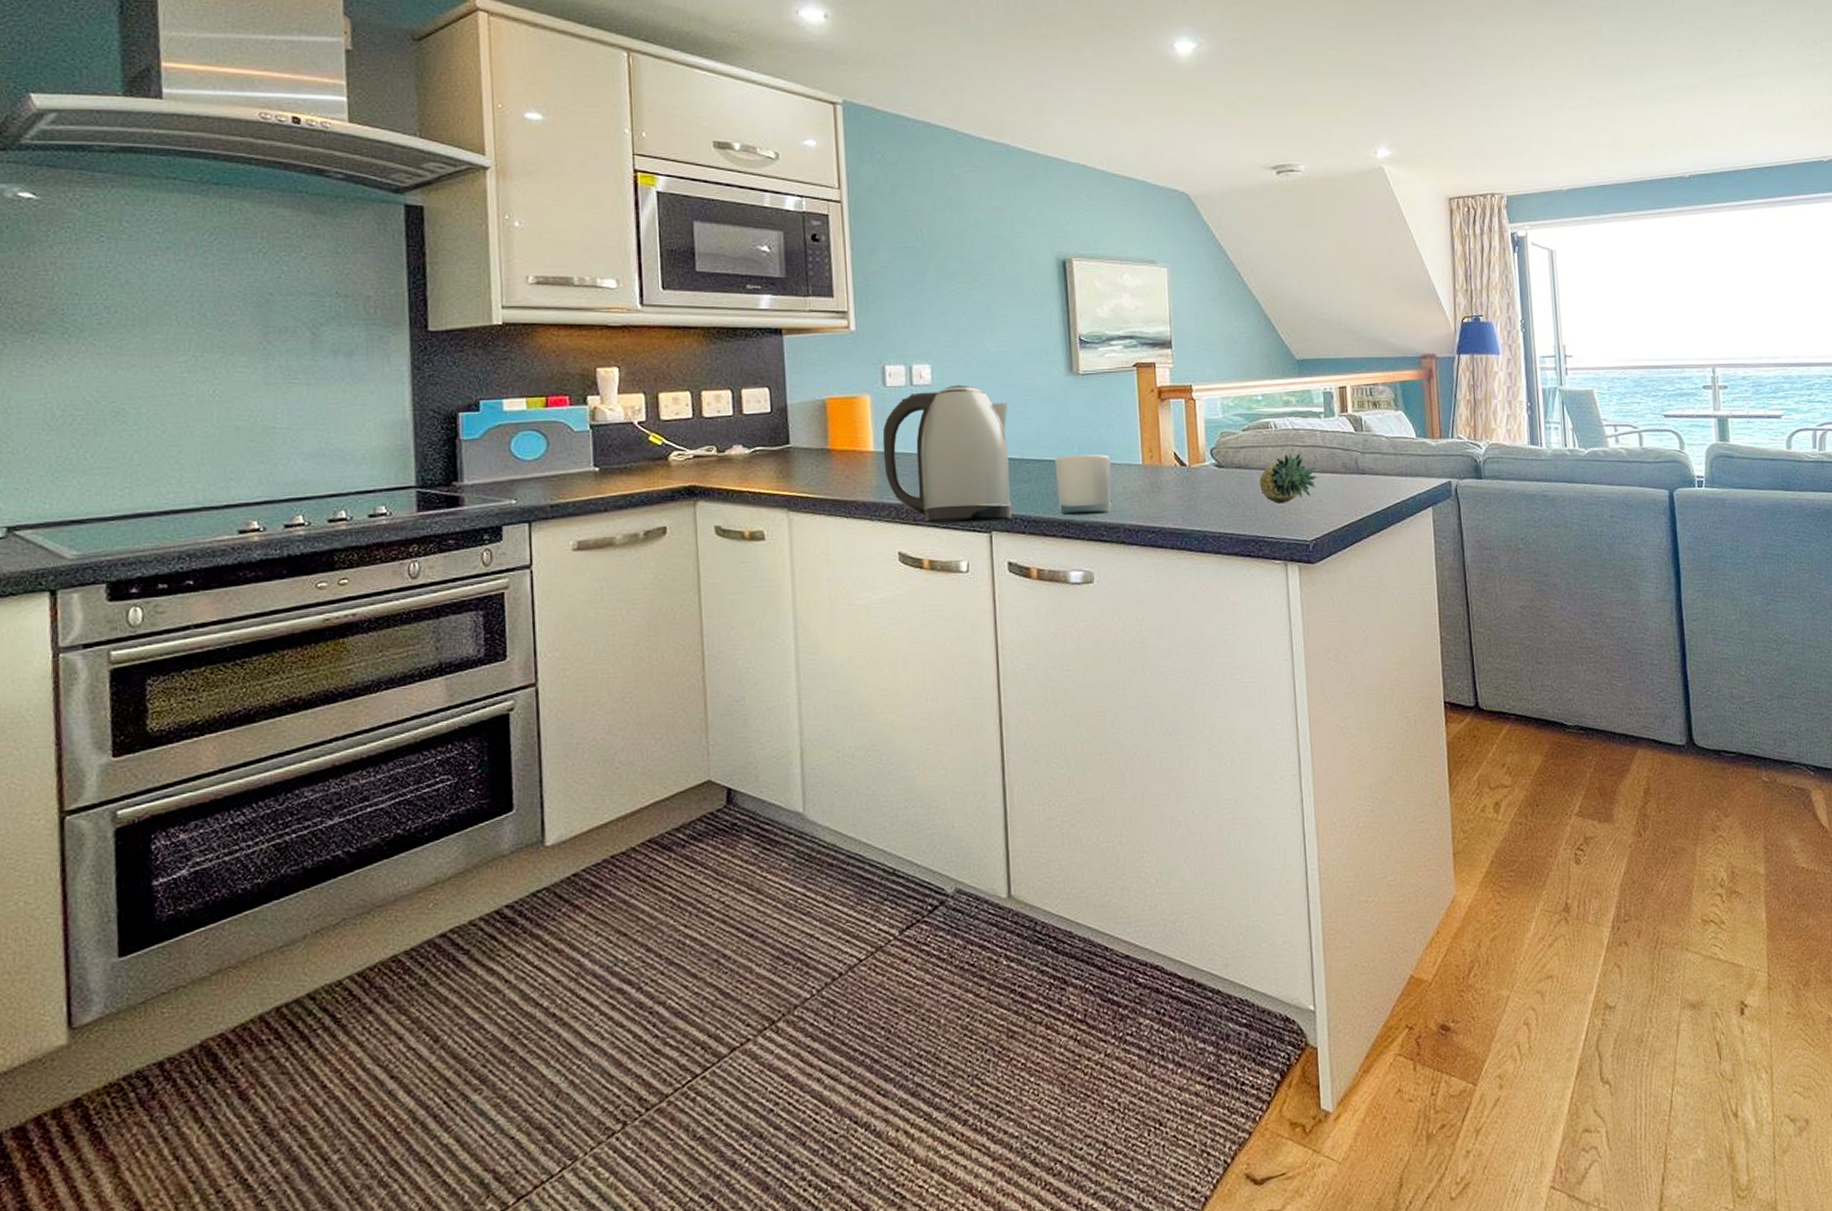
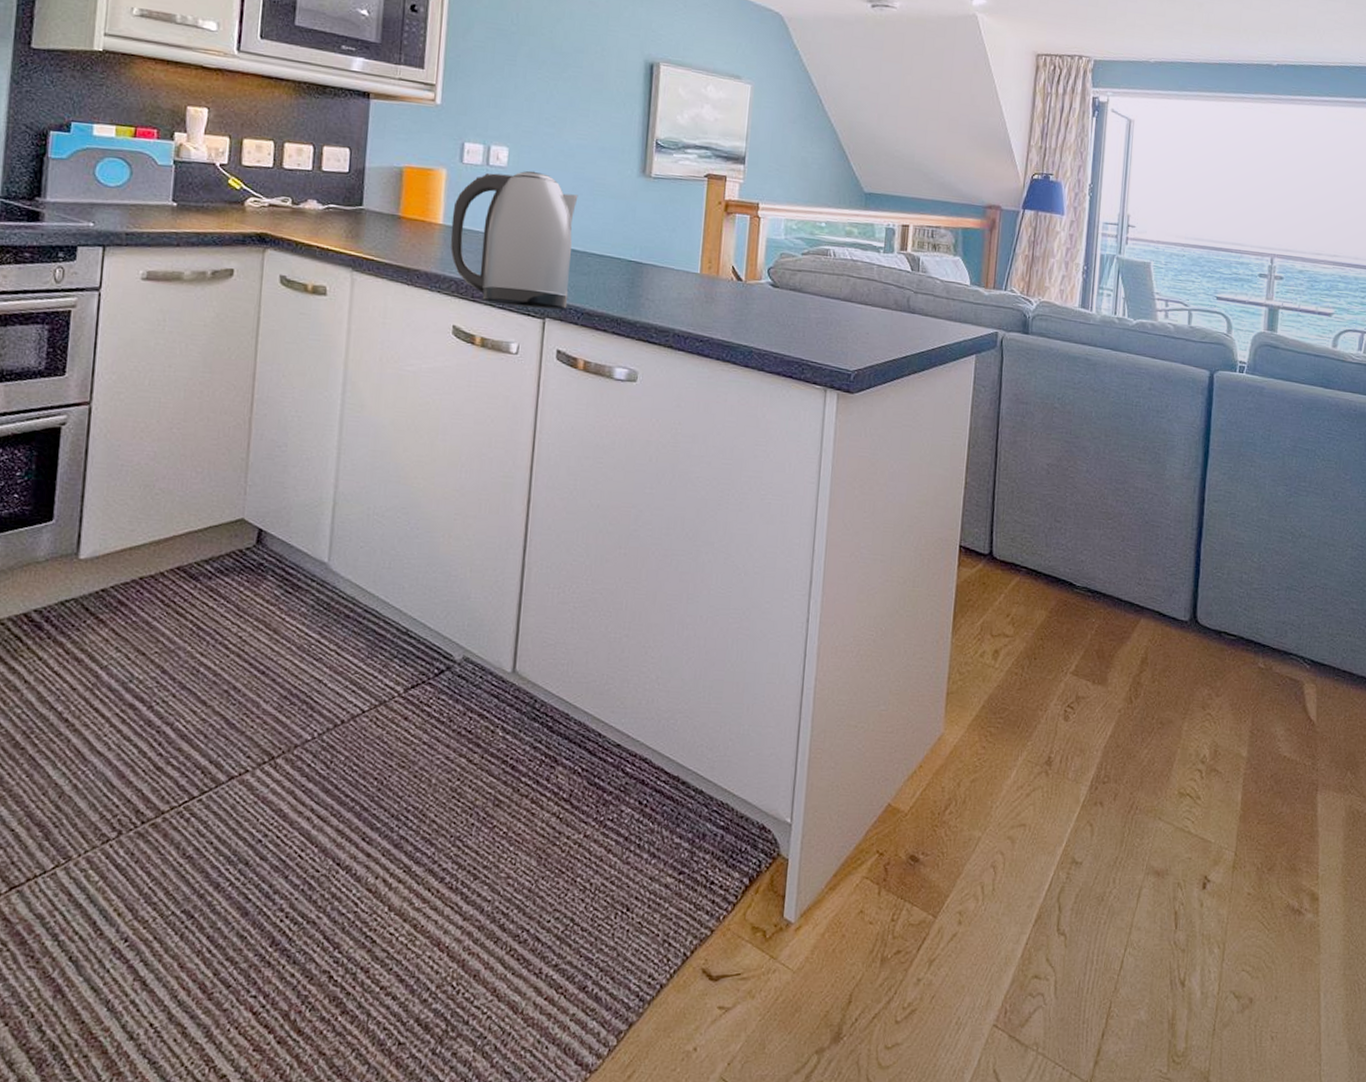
mug: present [1054,454,1112,516] -> none [613,254,671,317]
fruit: present [1260,452,1322,503] -> none [811,282,874,331]

